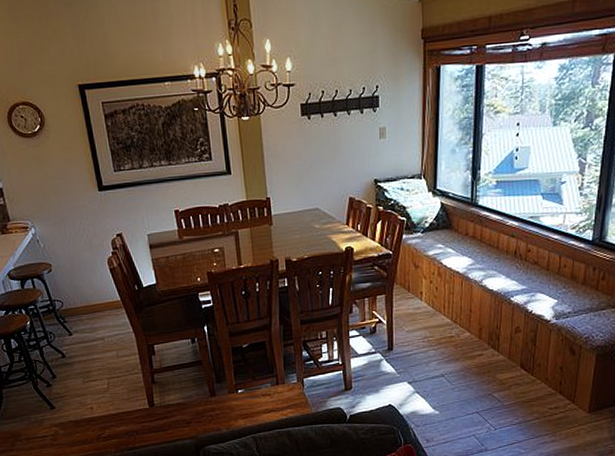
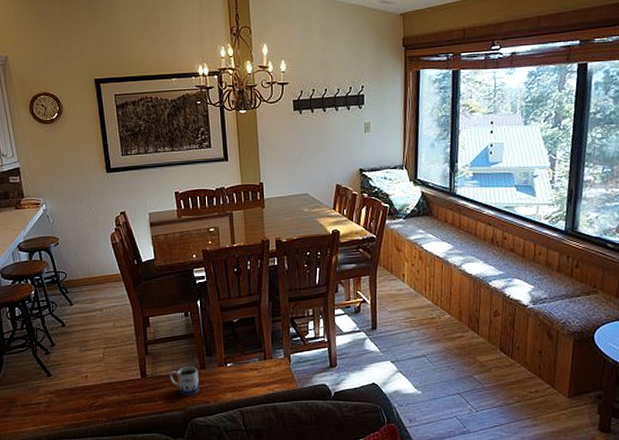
mug: none [178,394,211,423] -> present [169,366,200,395]

